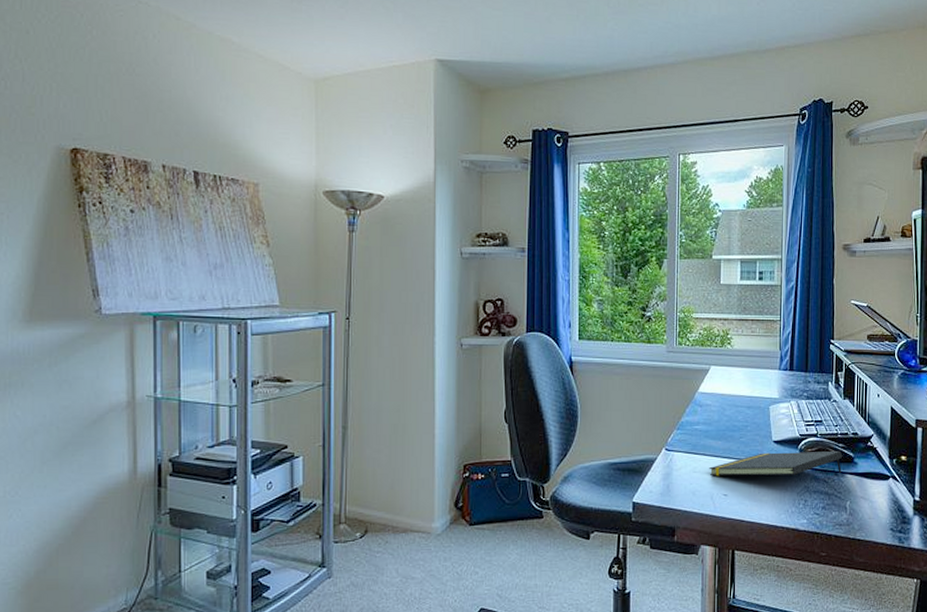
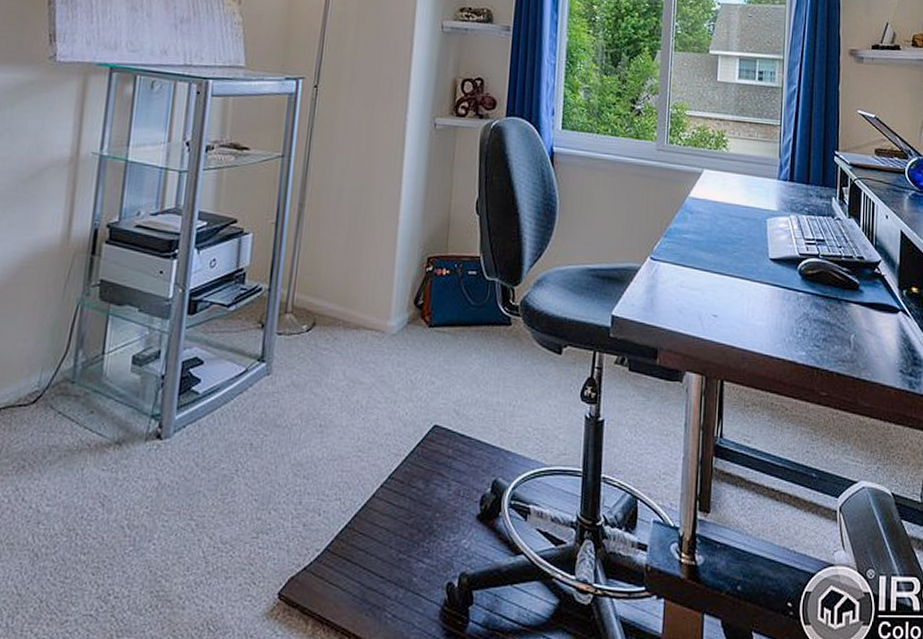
notepad: present [709,451,842,476] -> none [698,271,846,302]

